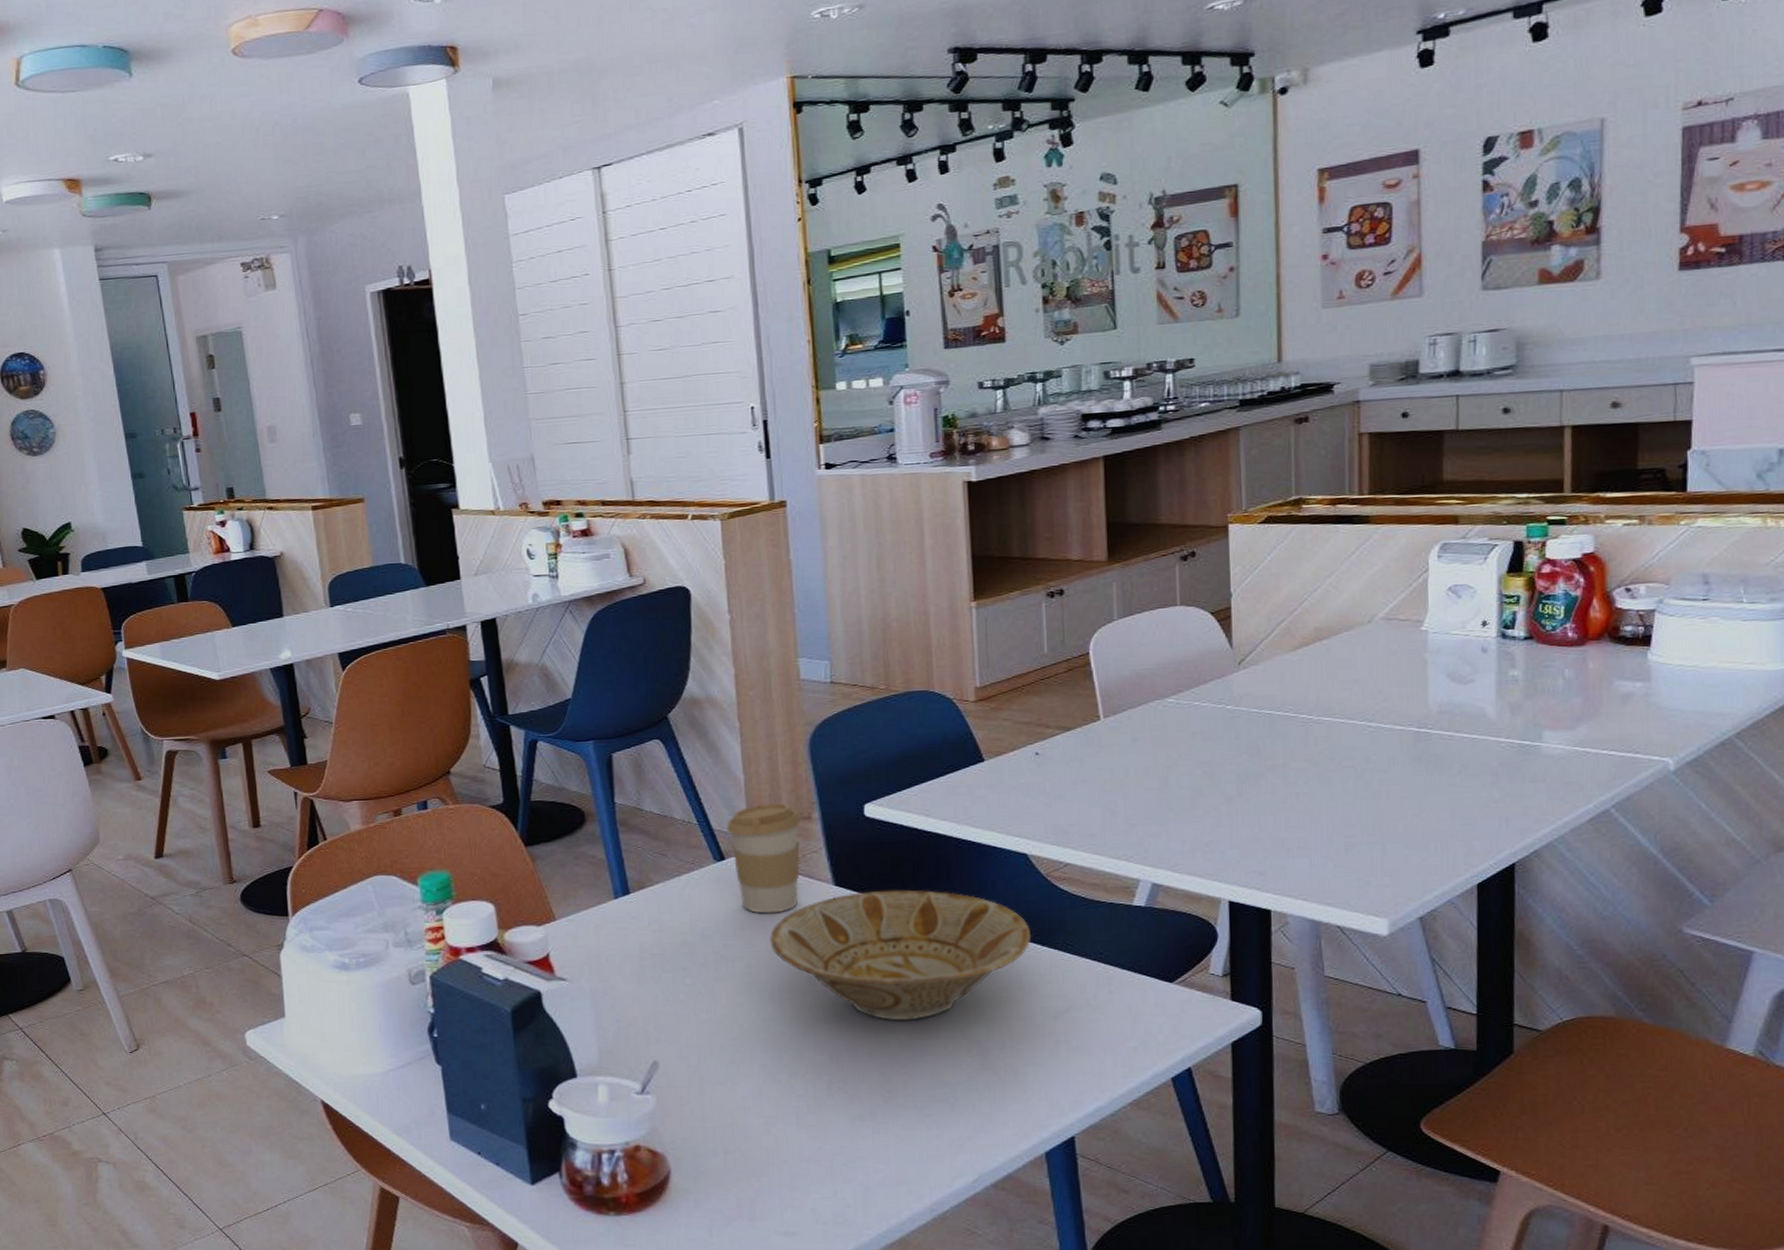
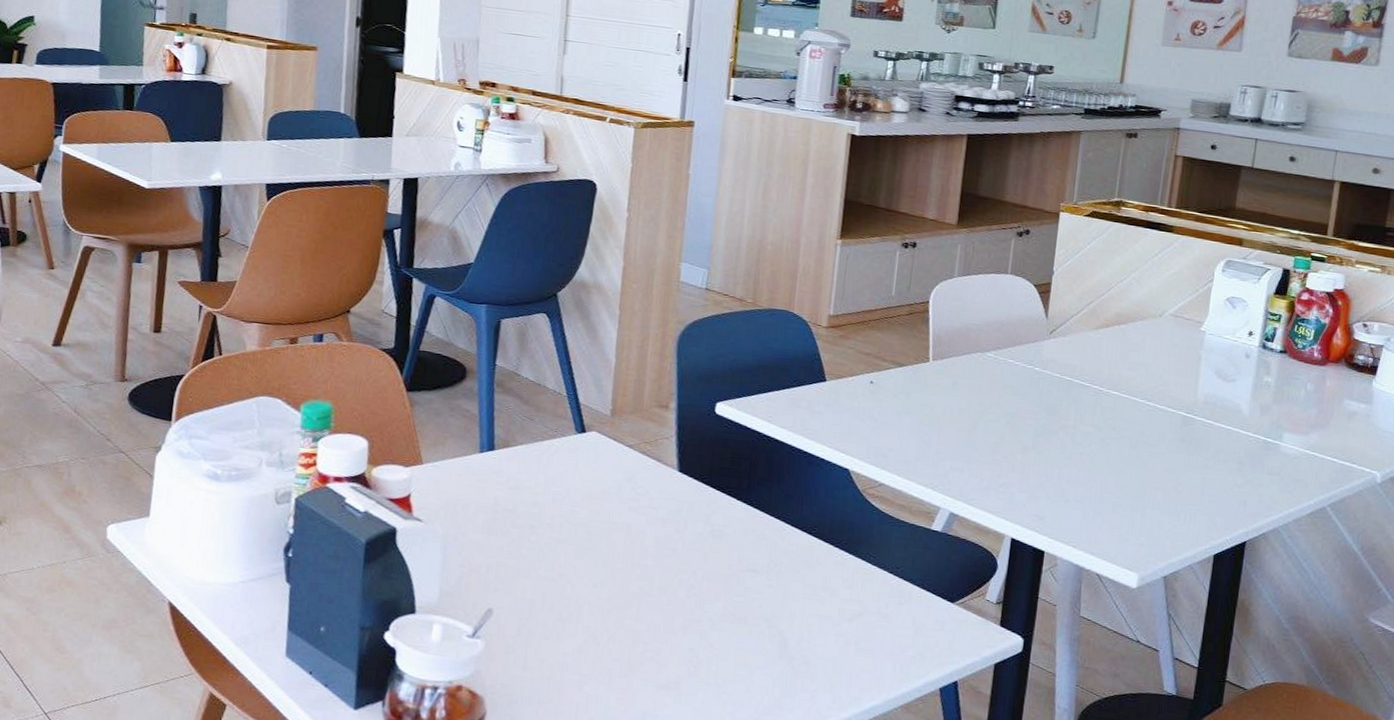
coffee cup: present [727,803,801,914] -> none [592,387,659,489]
bowl: present [769,889,1032,1021] -> none [612,480,842,604]

